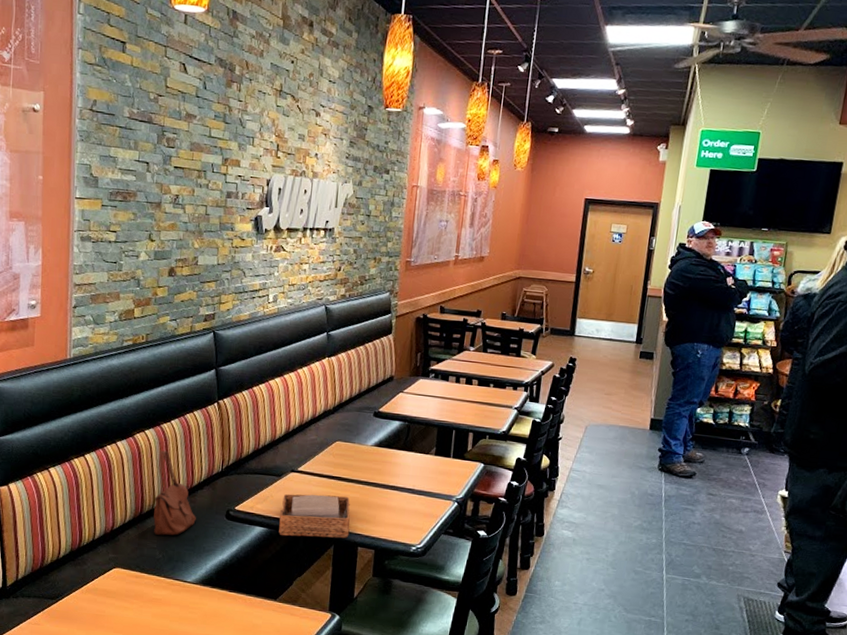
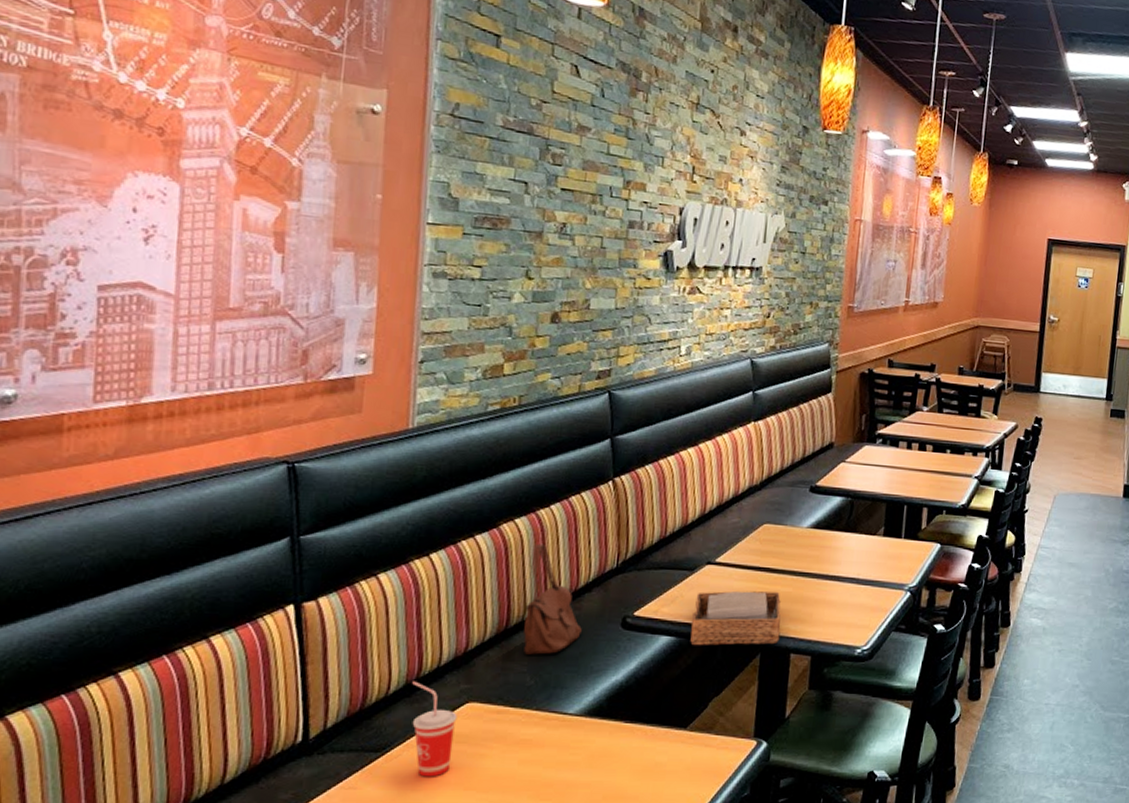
beverage cup: none [75,549,108,621] -> present [412,681,458,777]

